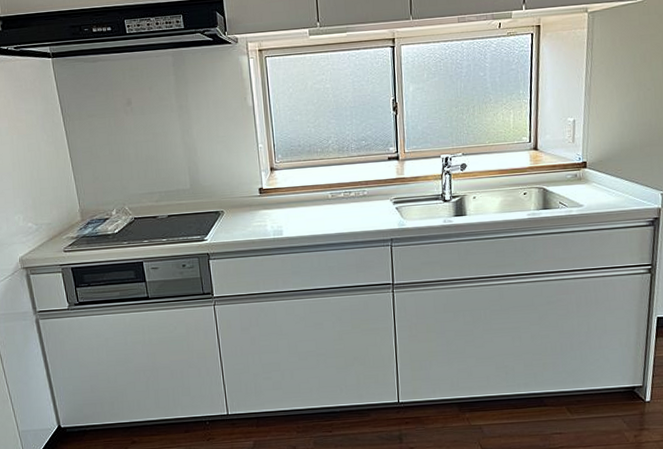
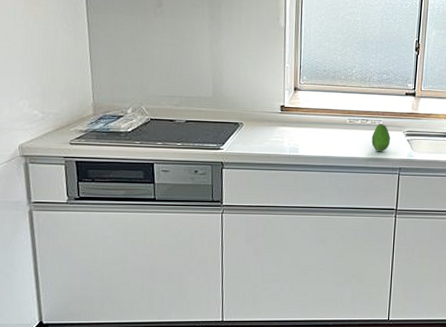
fruit: none [357,193,378,225] -> present [371,123,391,152]

